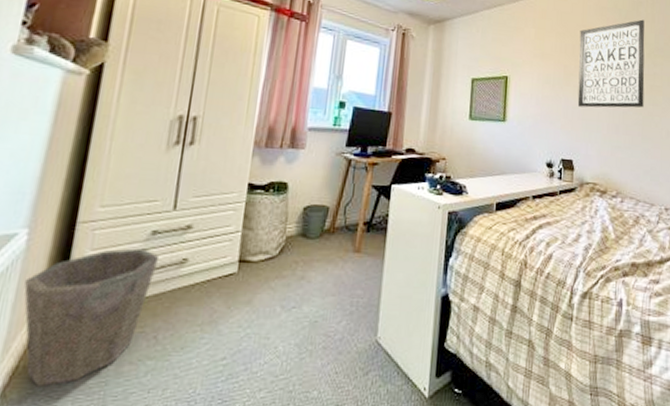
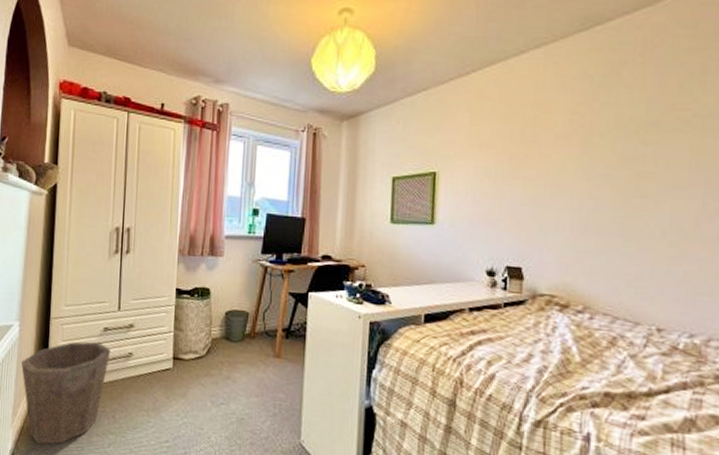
wall art: present [577,19,645,108] -> none [528,85,630,204]

